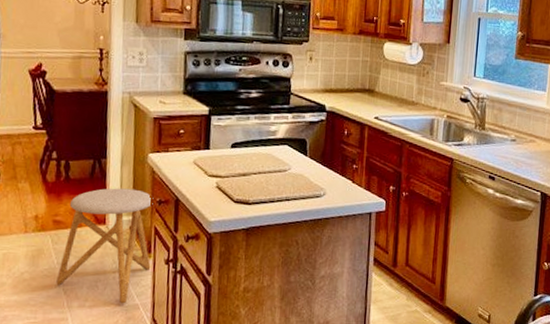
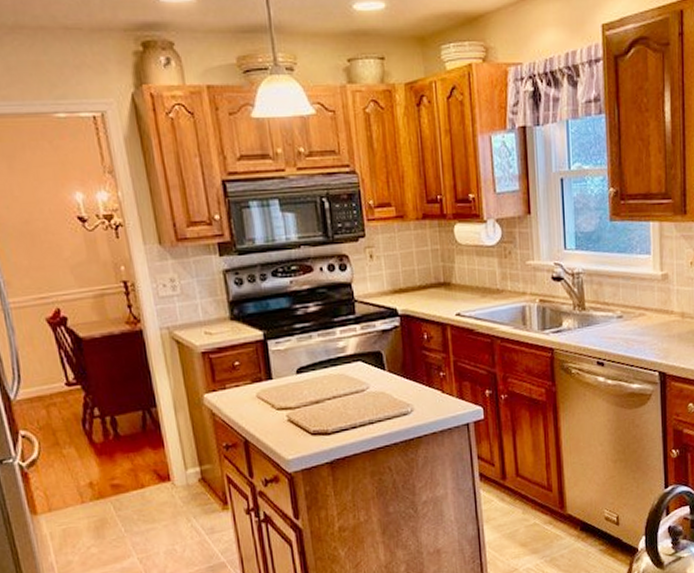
stool: present [56,188,154,304] -> none [125,436,231,565]

